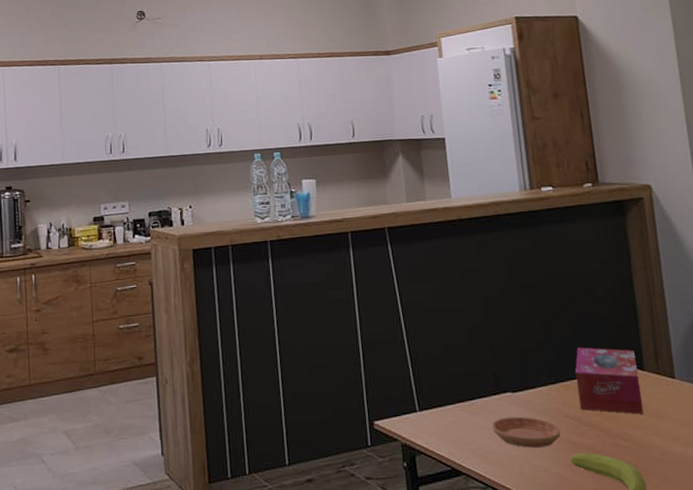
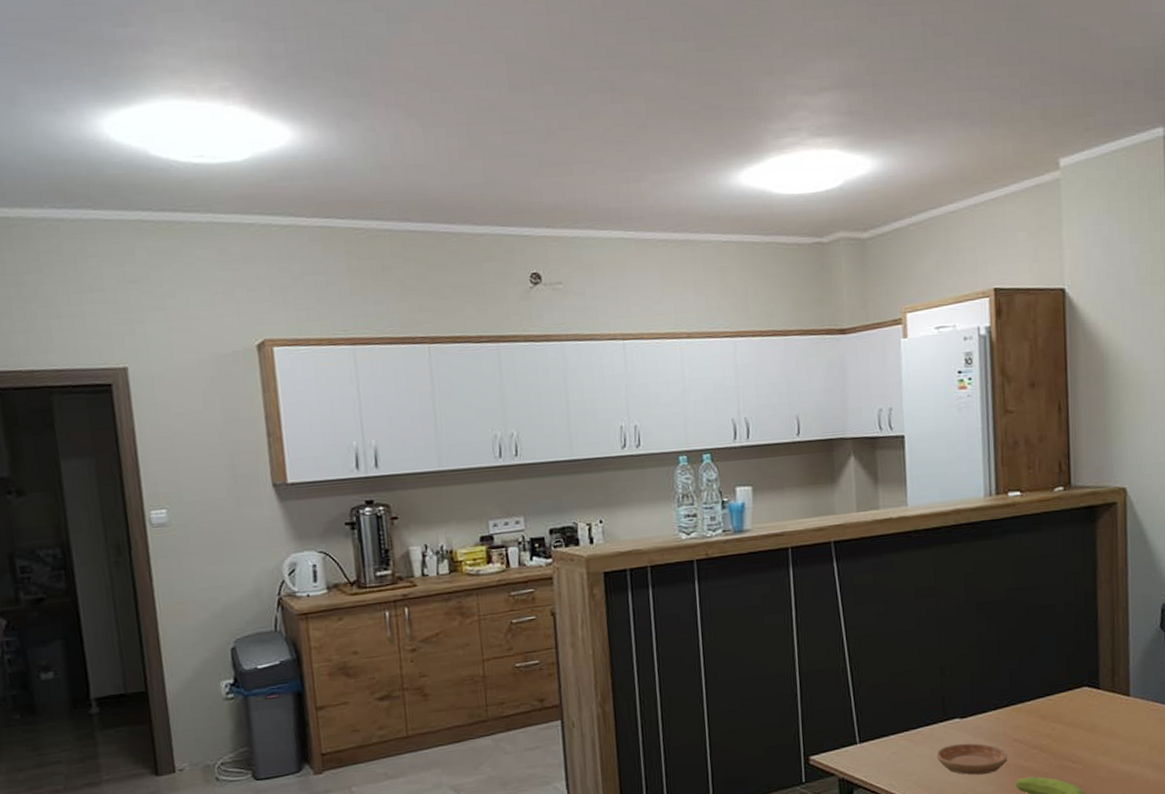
tissue box: present [575,347,643,415] -> none [1028,667,1094,735]

